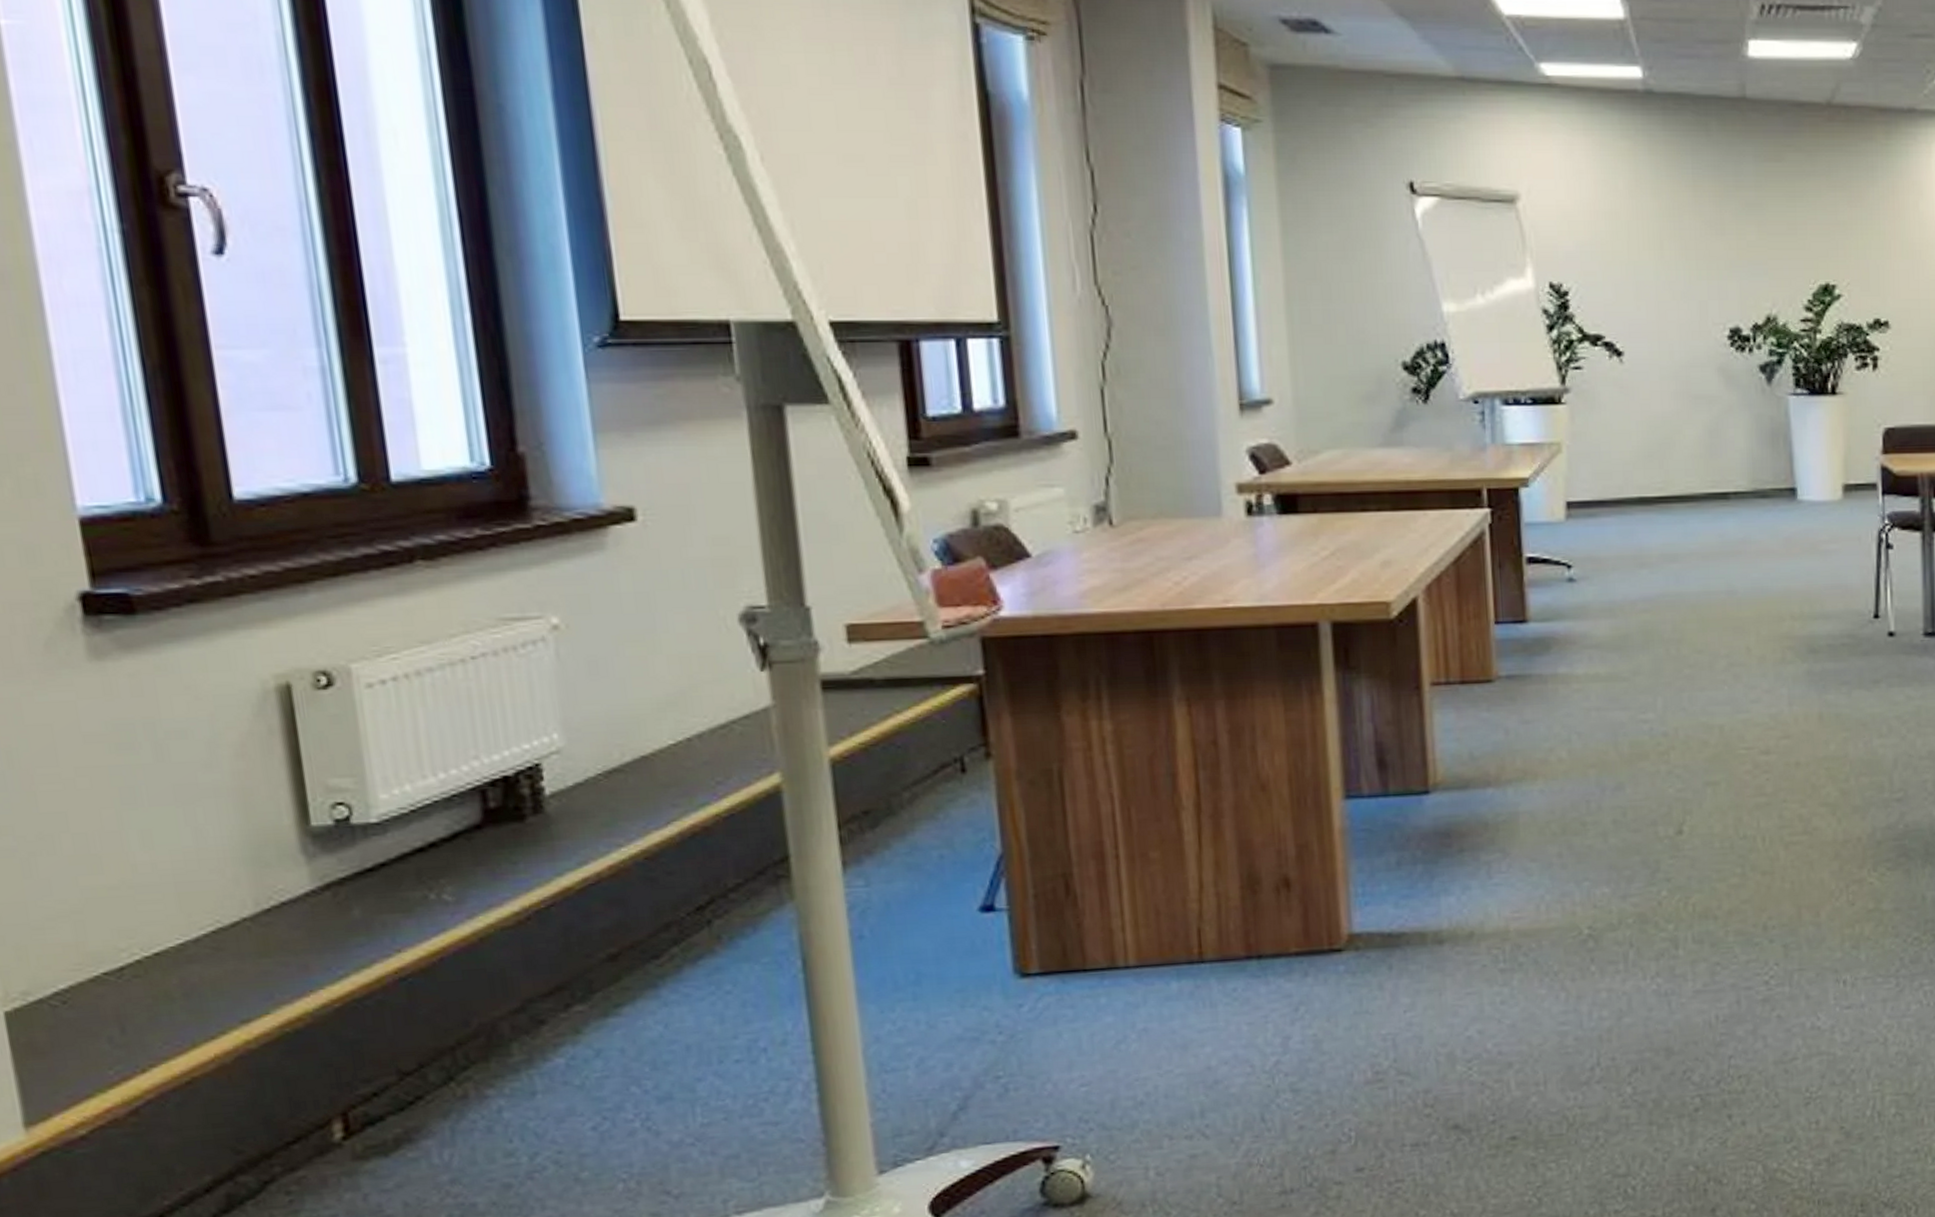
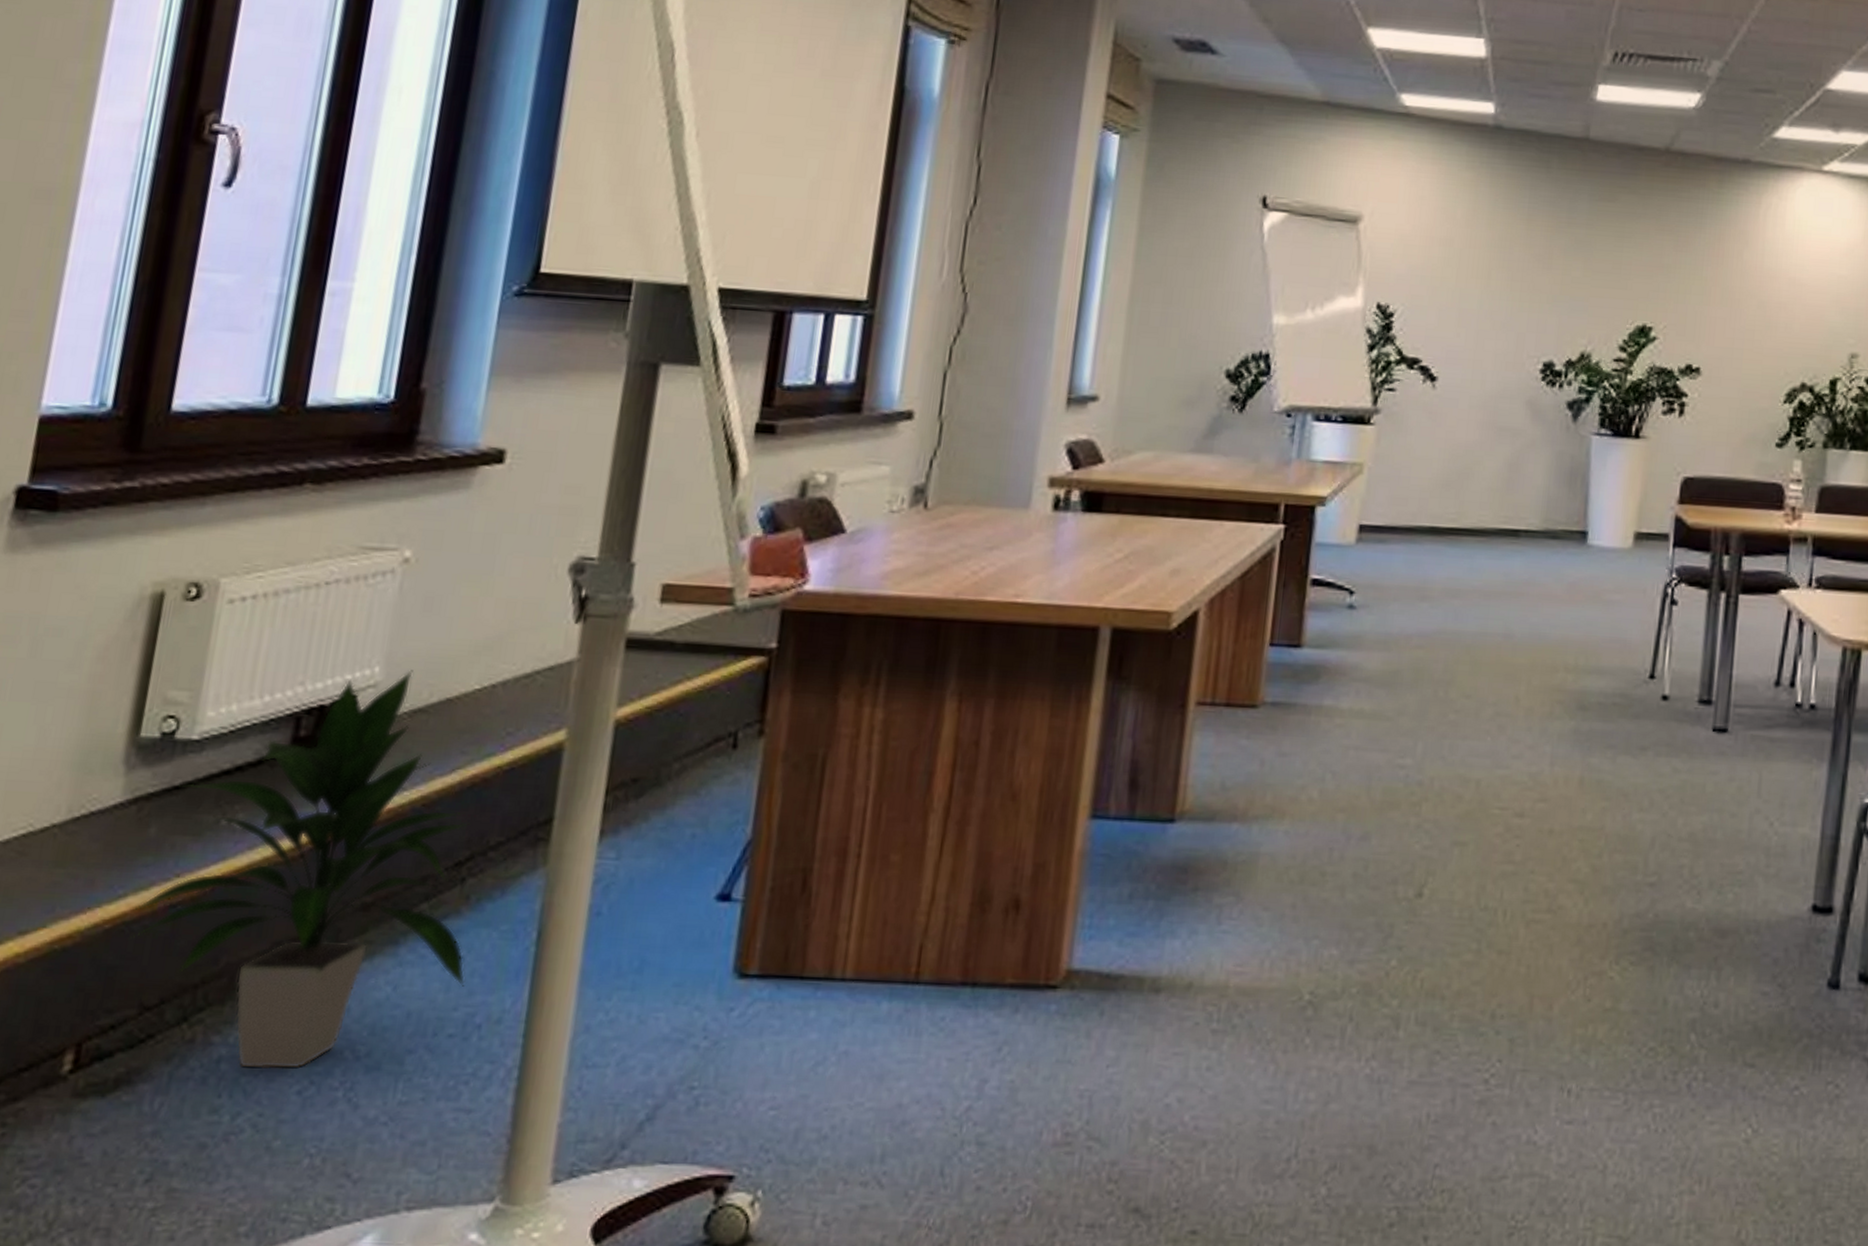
indoor plant: none [362,733,739,1115] -> present [133,670,471,1070]

